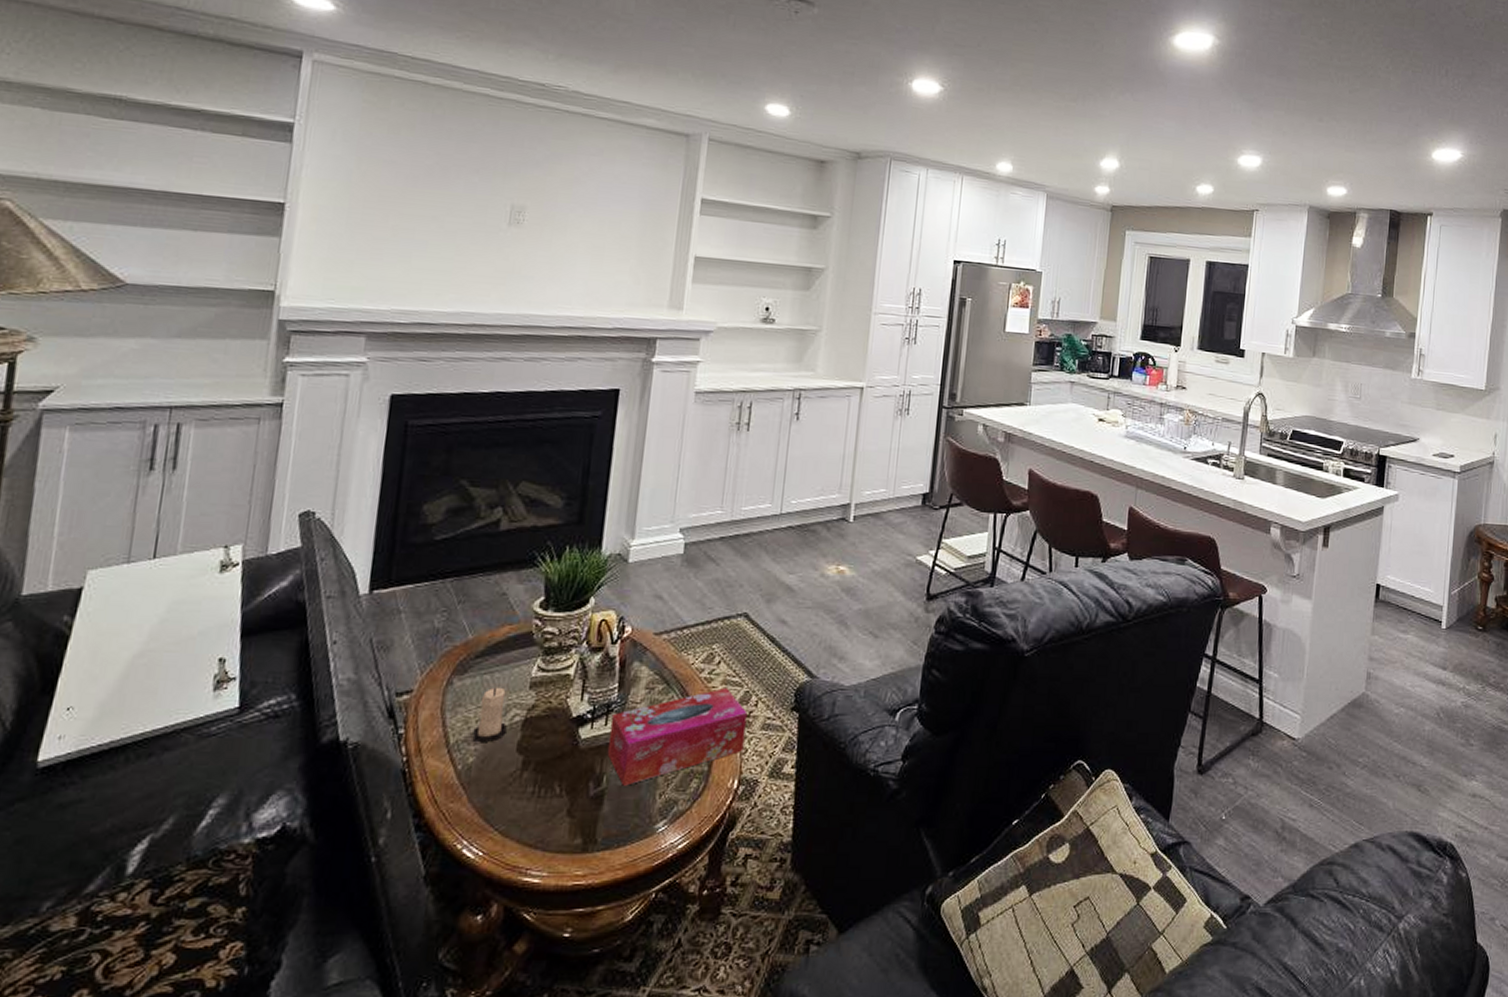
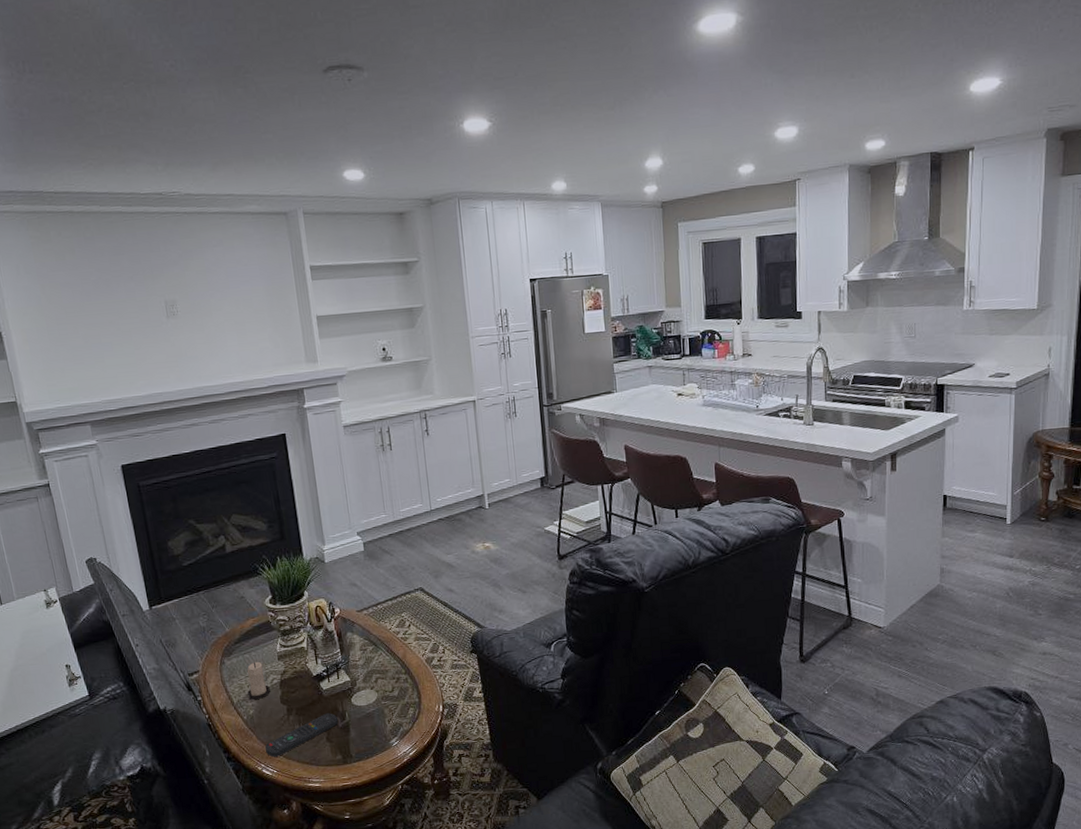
remote control: none [475,773,591,831] -> present [265,713,339,757]
tissue box: present [607,687,747,786] -> none [340,642,441,718]

